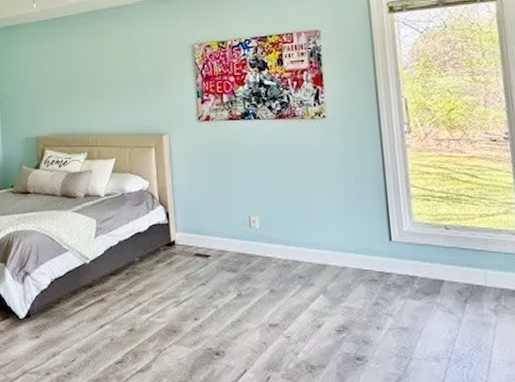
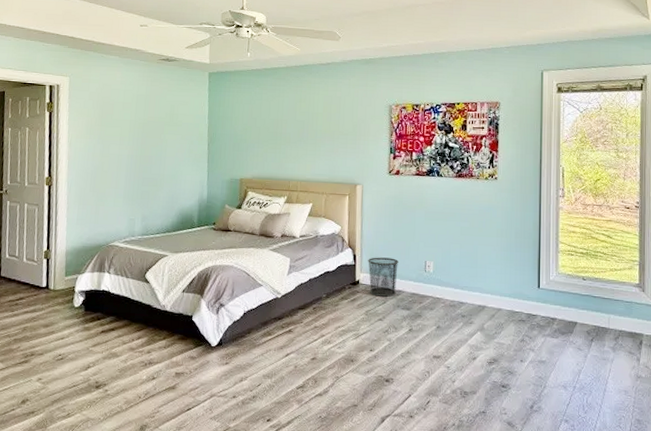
waste bin: none [183,214,218,258] -> present [368,257,398,297]

